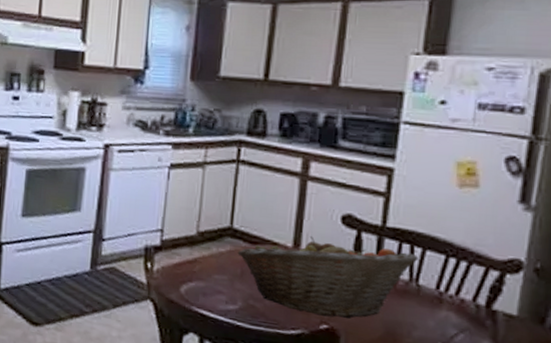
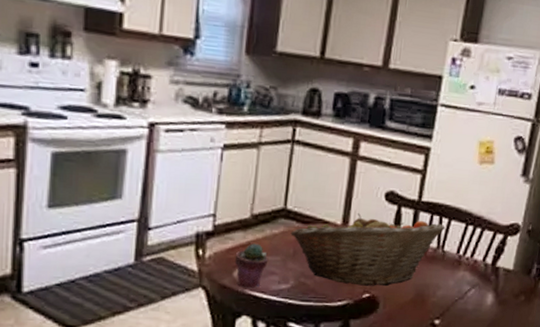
potted succulent: none [181,260,215,306] -> present [234,243,269,289]

